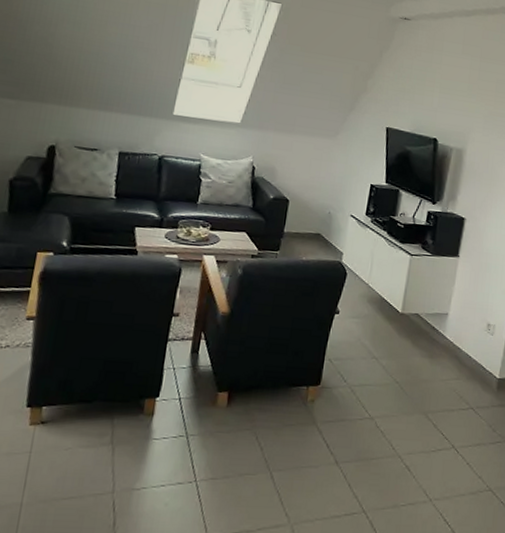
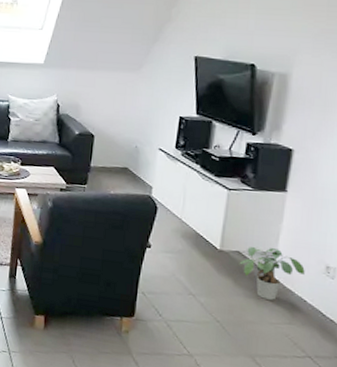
potted plant: none [417,308,471,358] -> present [239,246,305,300]

